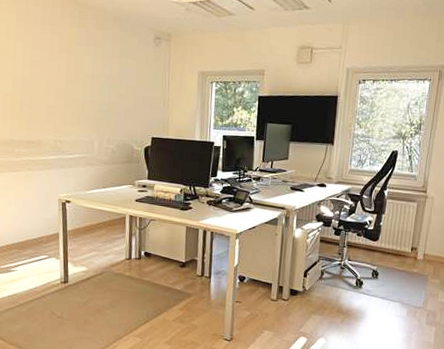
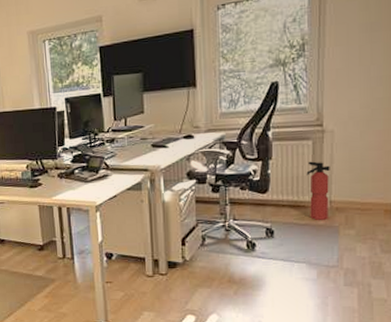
fire extinguisher: none [407,220,428,269] -> present [306,161,330,220]

